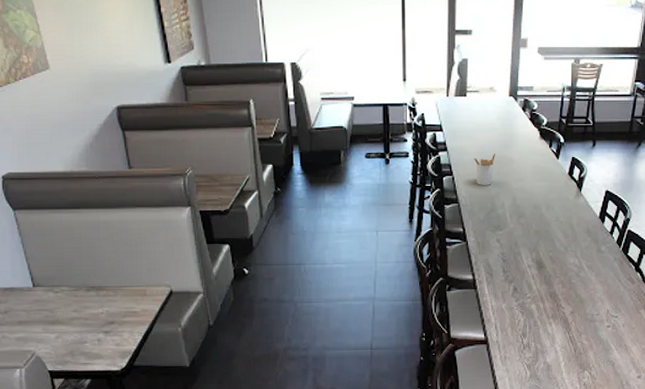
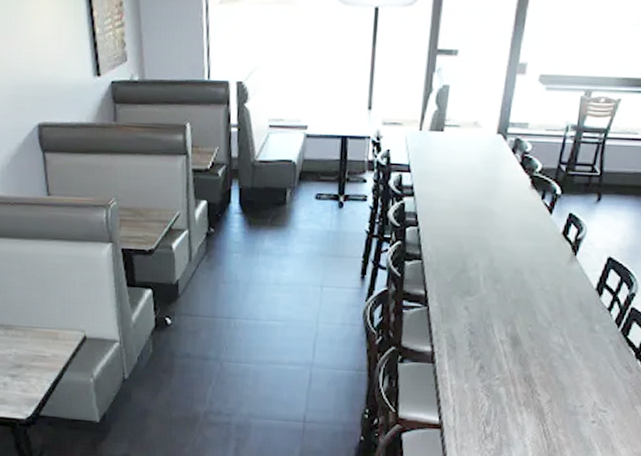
utensil holder: present [473,153,496,185] -> none [445,203,474,241]

